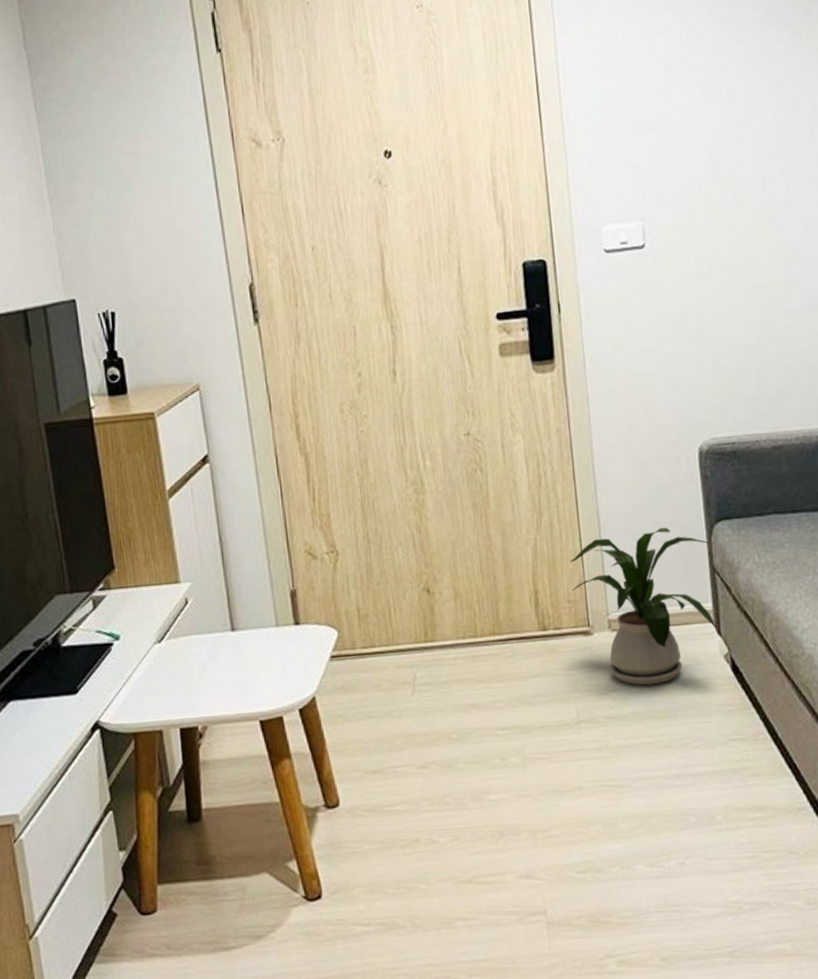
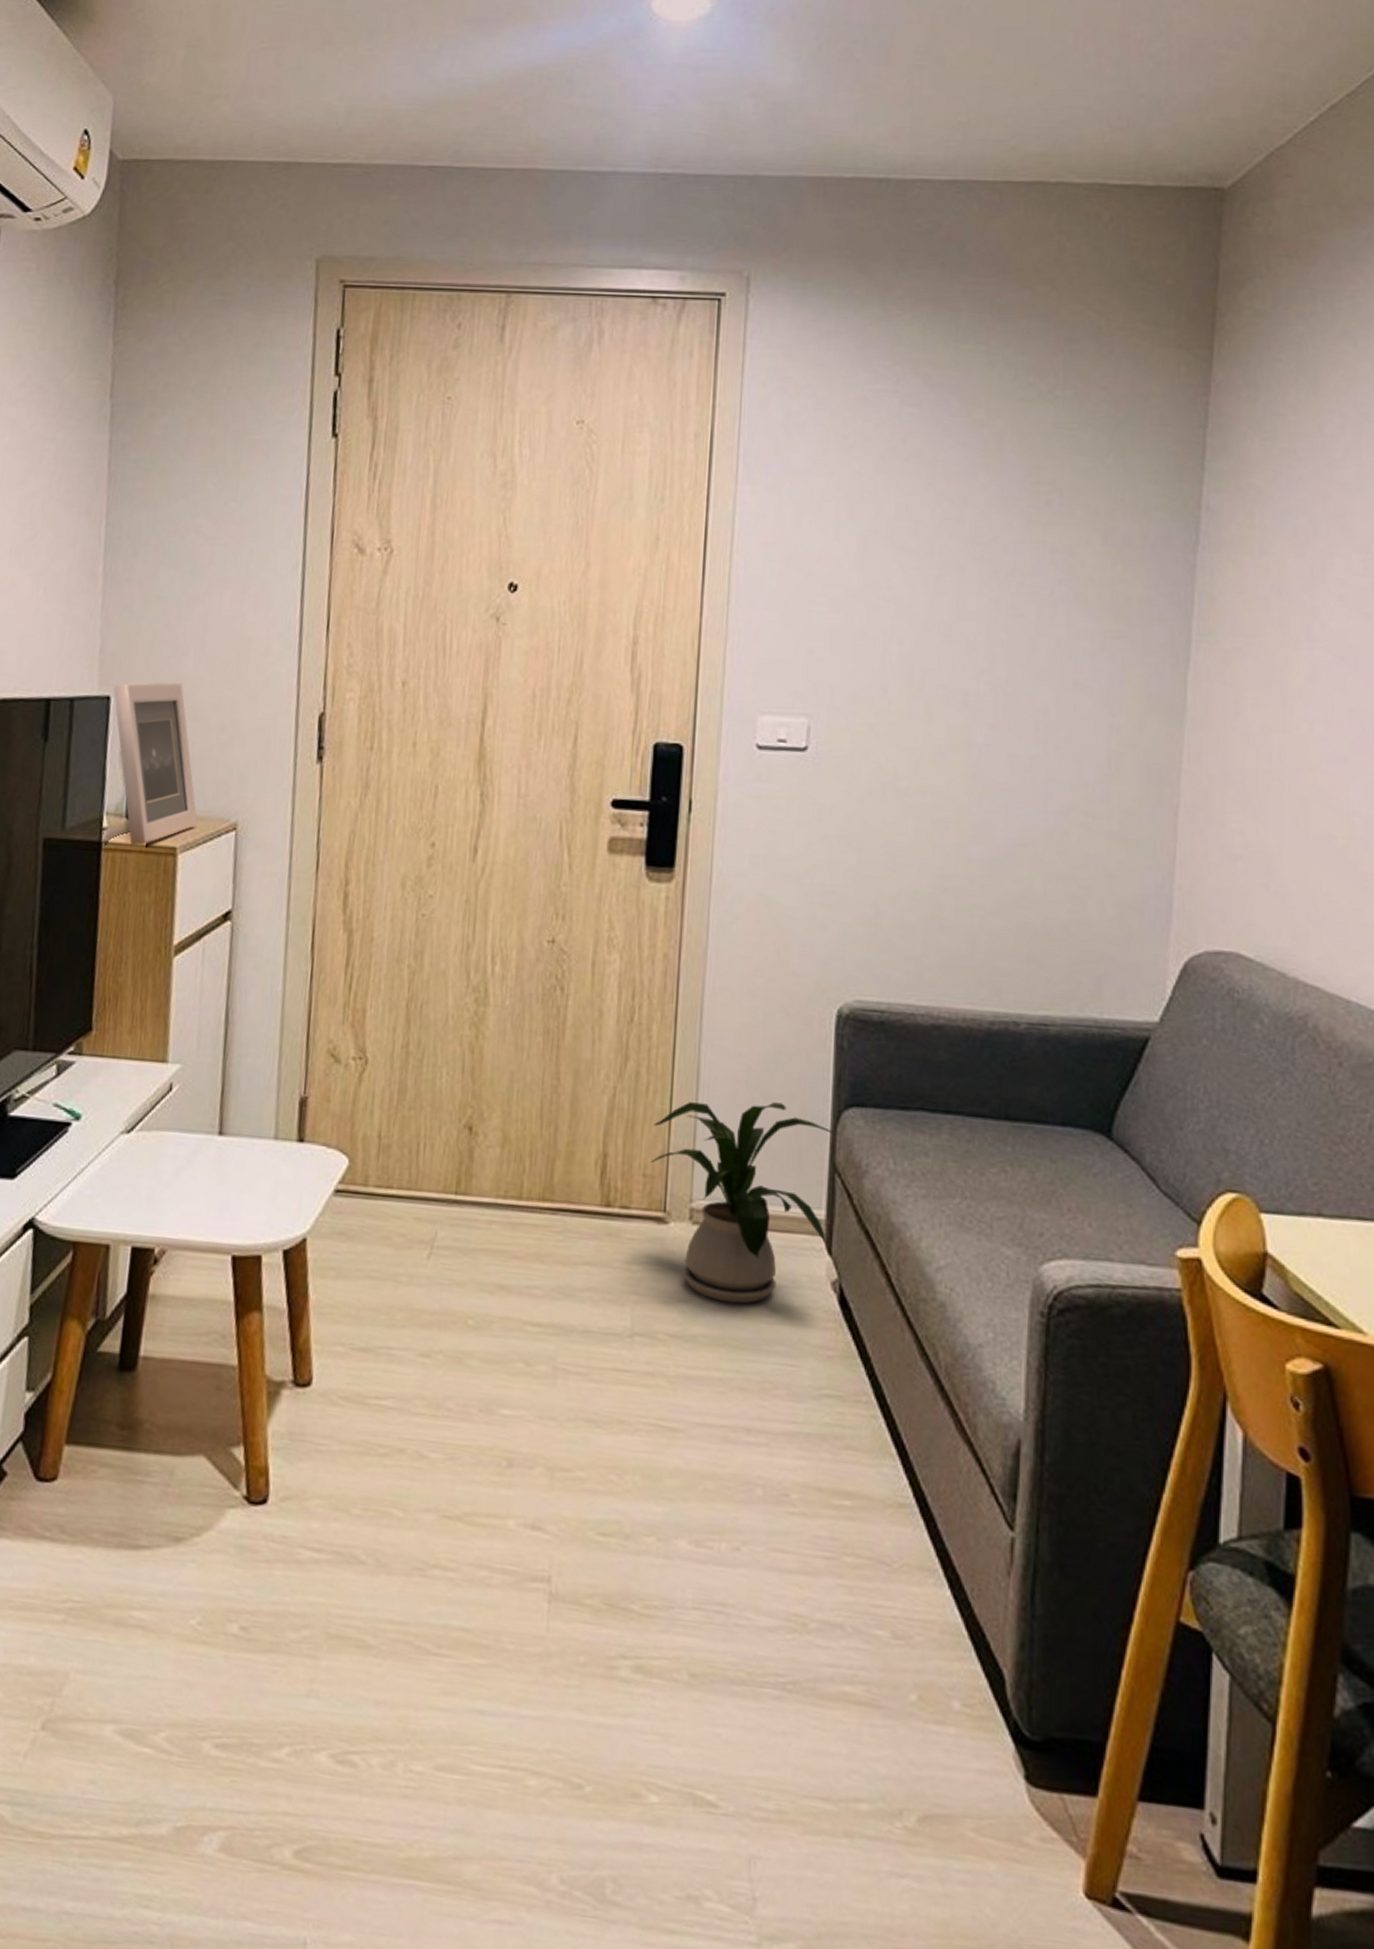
picture frame: none [76,278,167,418] -> present [113,682,198,846]

